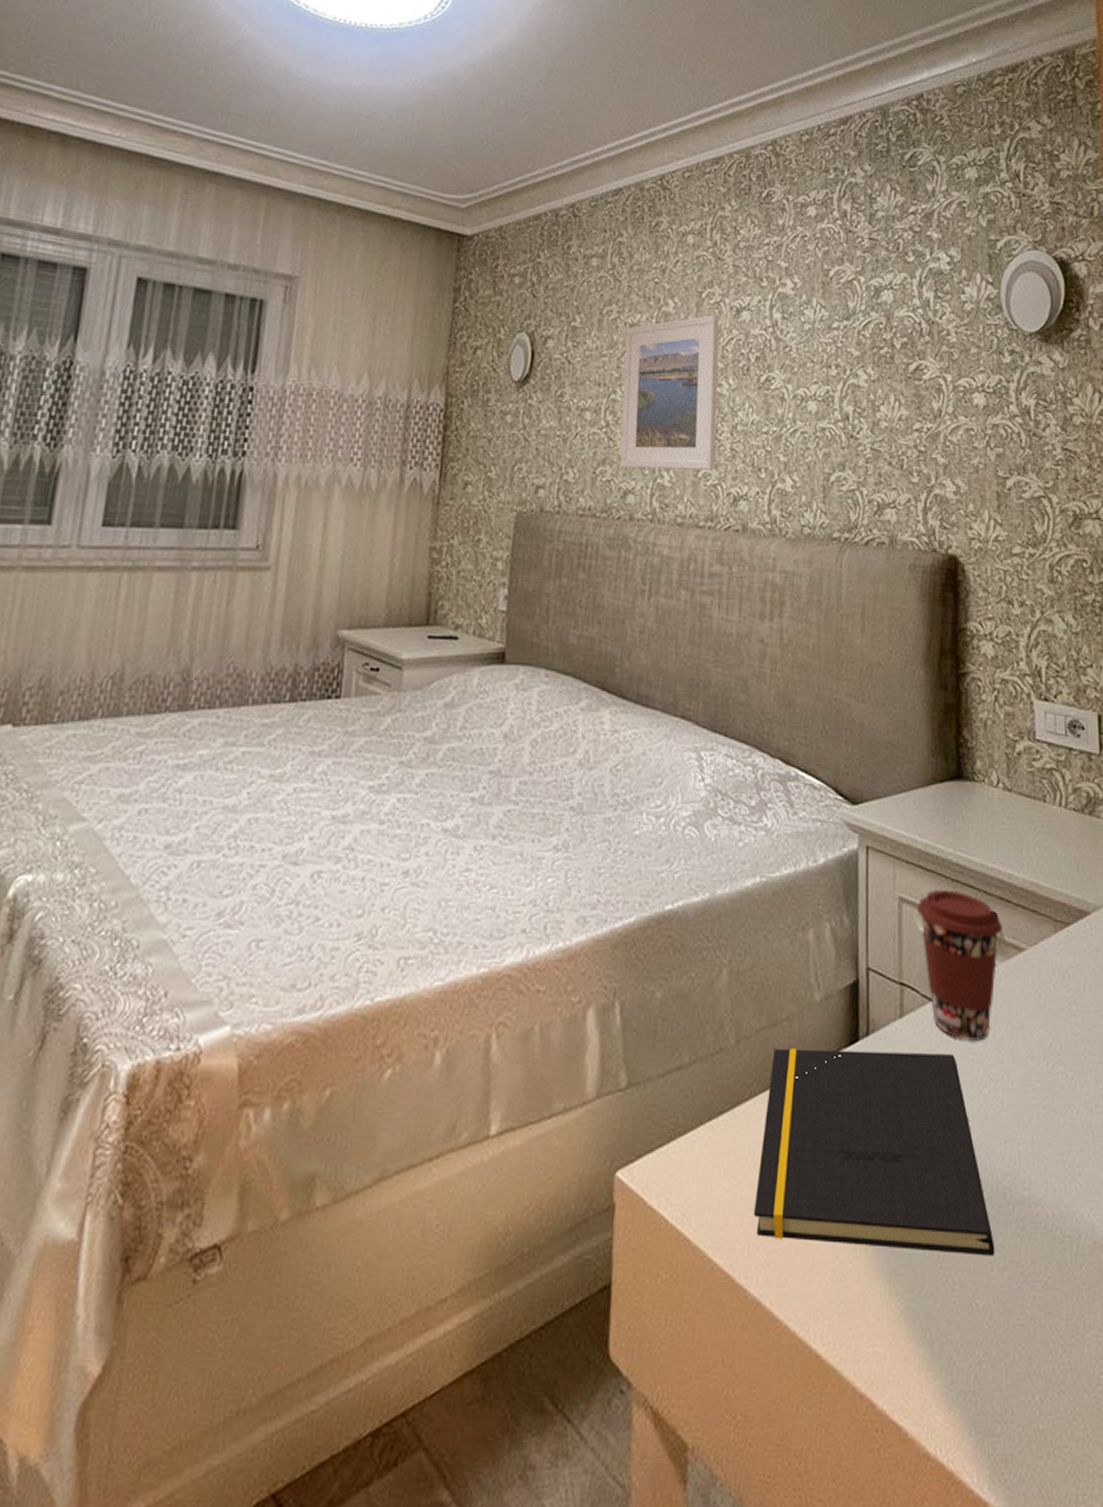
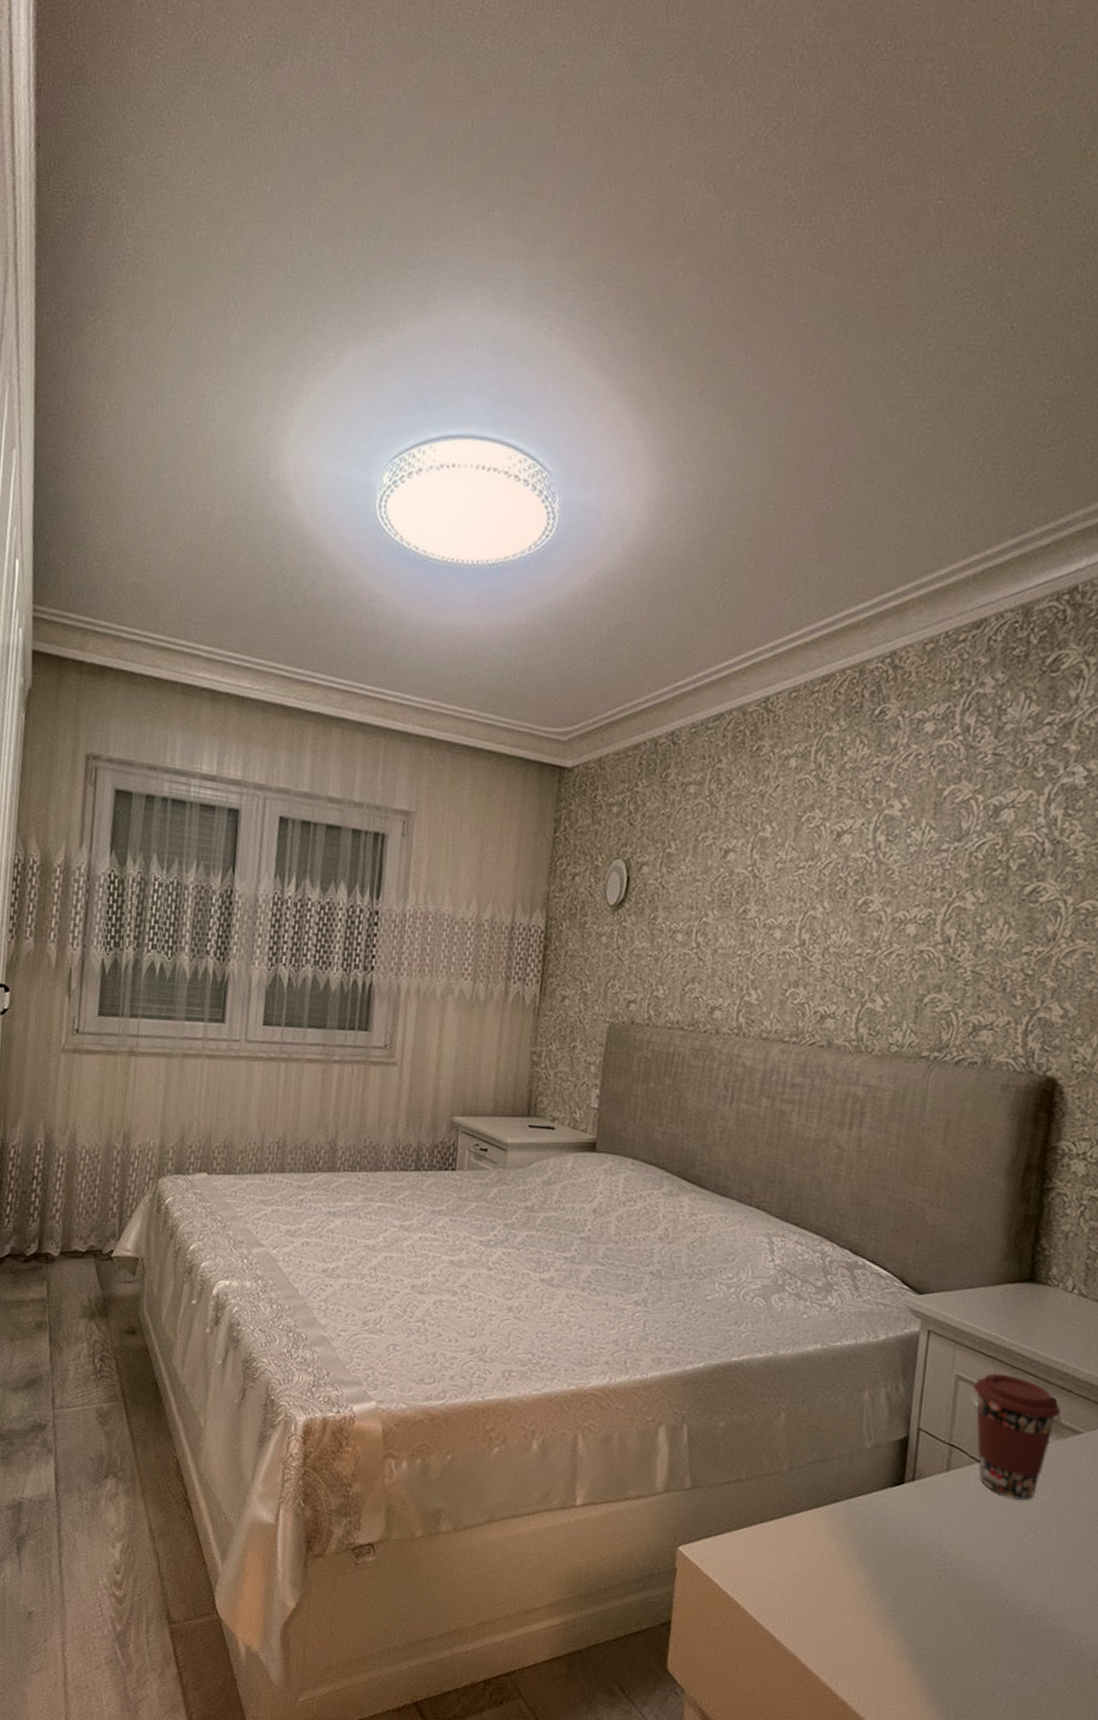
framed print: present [620,314,720,471] -> none [708,838,819,990]
notepad: present [753,1048,995,1256] -> none [795,1479,1018,1663]

